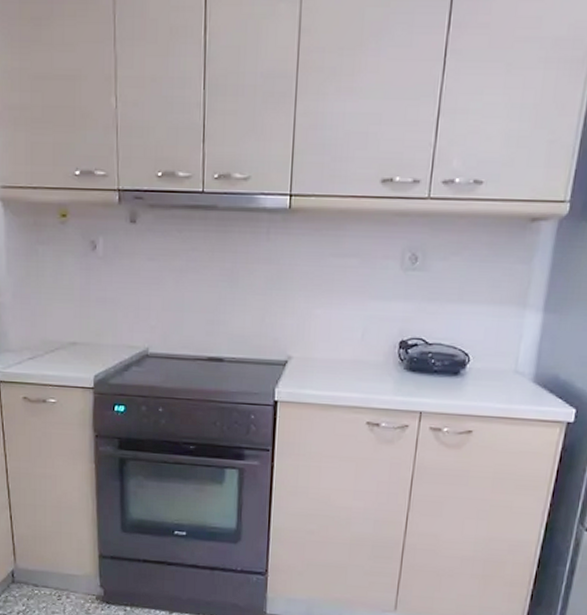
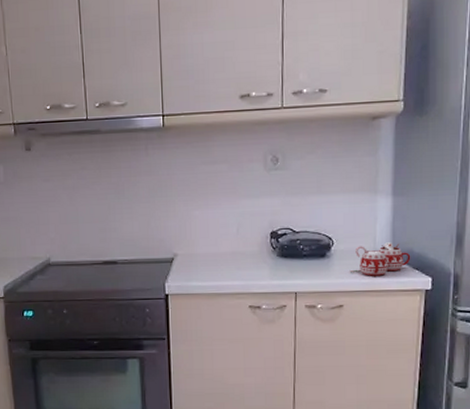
mug: none [484,365,556,402] -> present [349,242,411,276]

